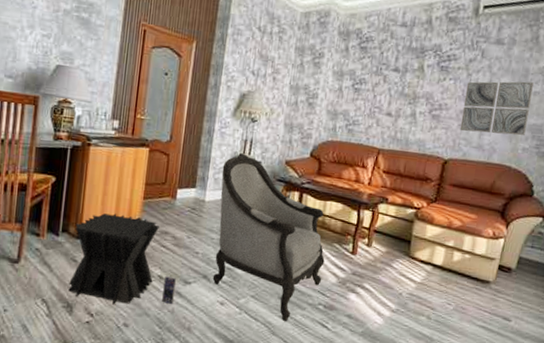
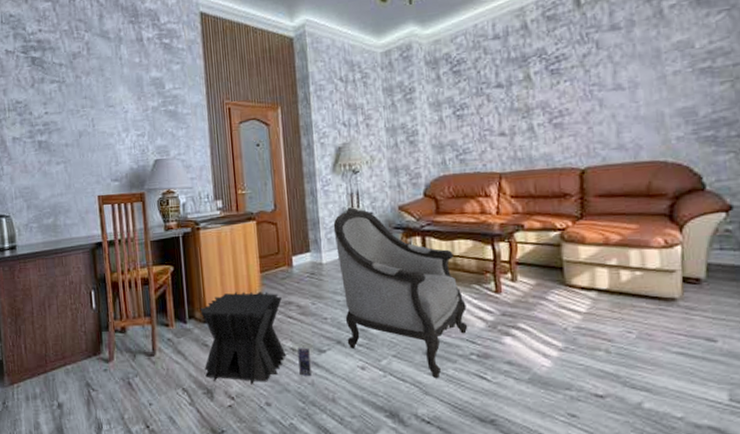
wall art: present [459,81,534,136] -> none [586,61,675,135]

